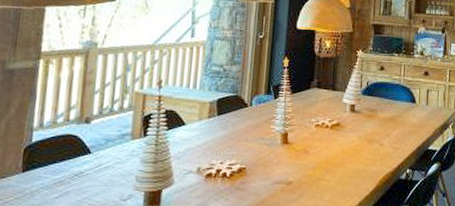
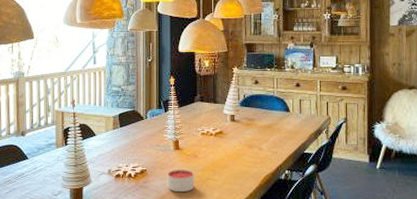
candle: none [269,167,303,196] -> present [167,169,194,193]

